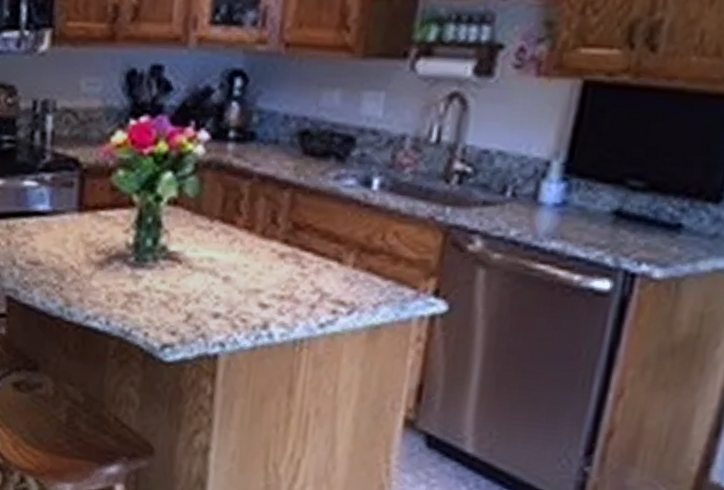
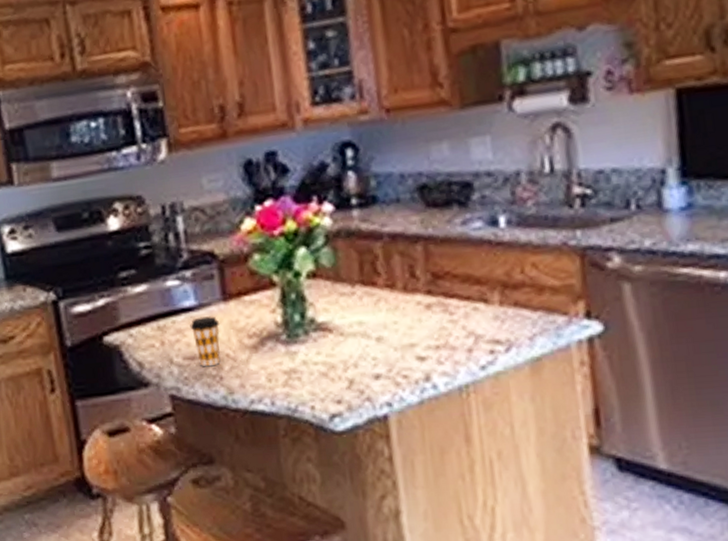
coffee cup: none [39,223,71,276] -> present [190,316,221,367]

